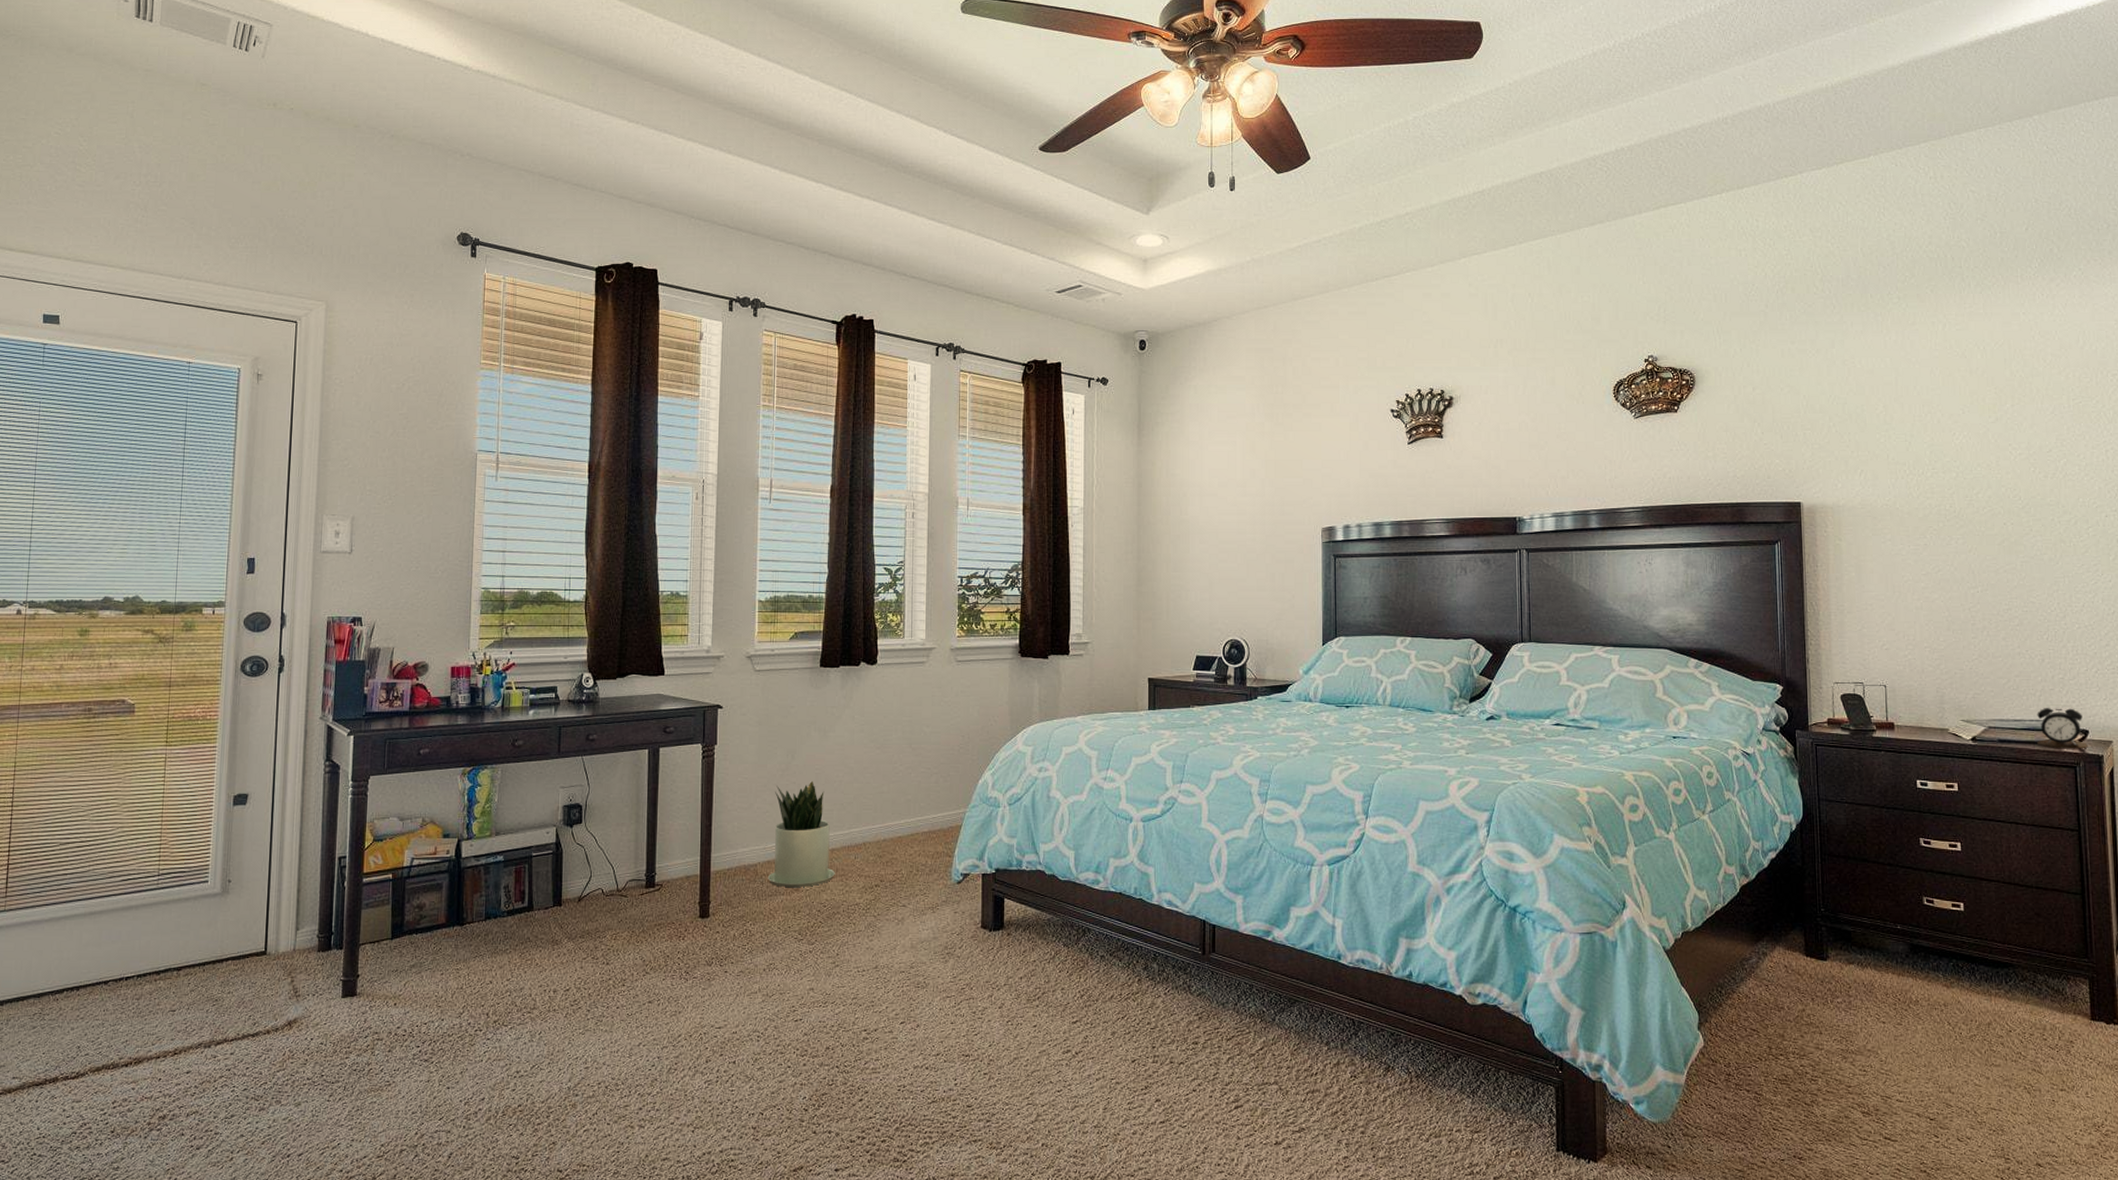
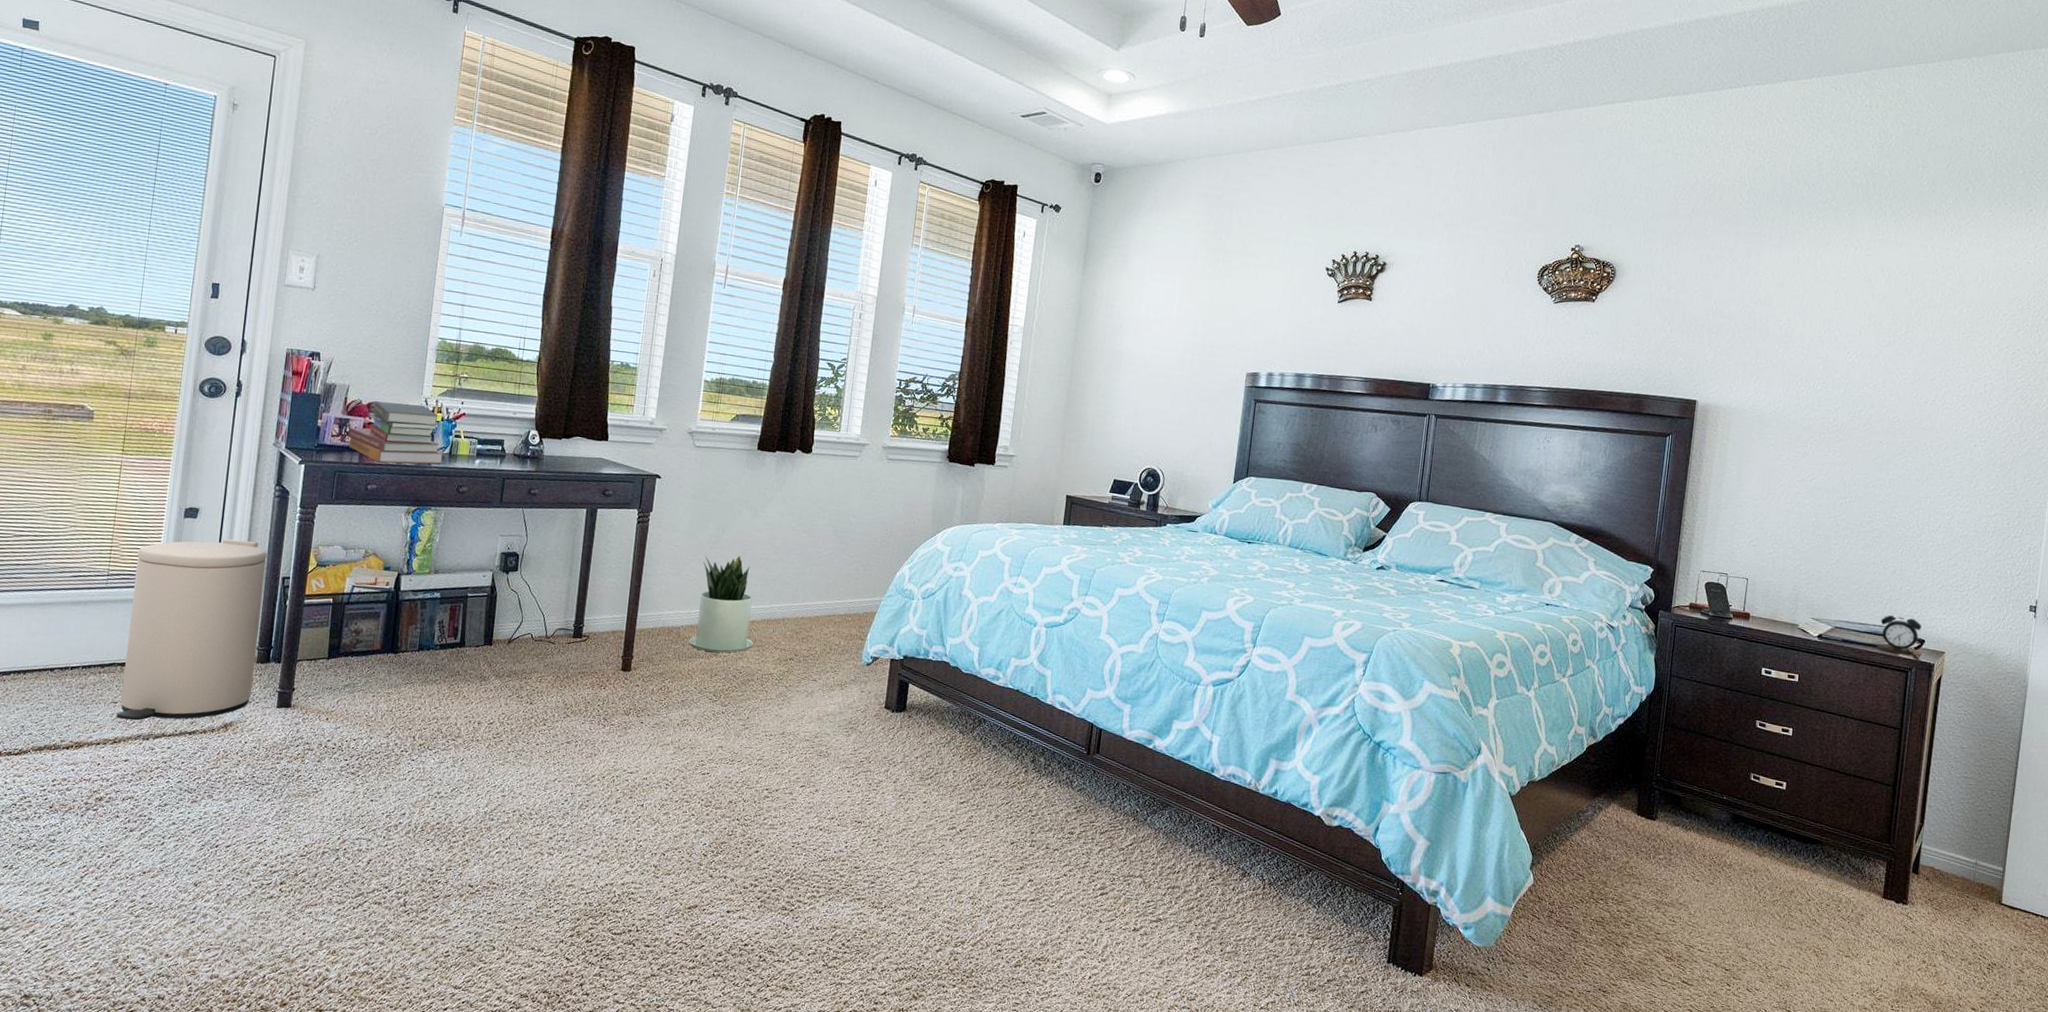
pedal bin: none [175,822,321,1028] -> present [116,538,268,721]
books: none [395,660,495,725] -> present [347,401,443,464]

